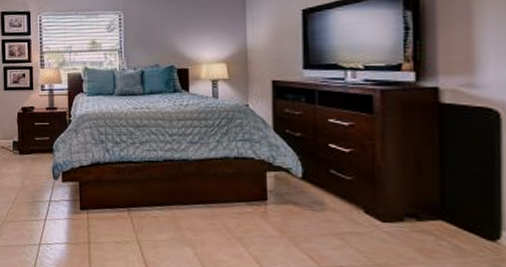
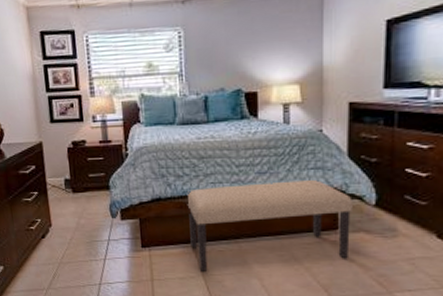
bench: none [123,151,280,237] -> present [186,180,353,271]

